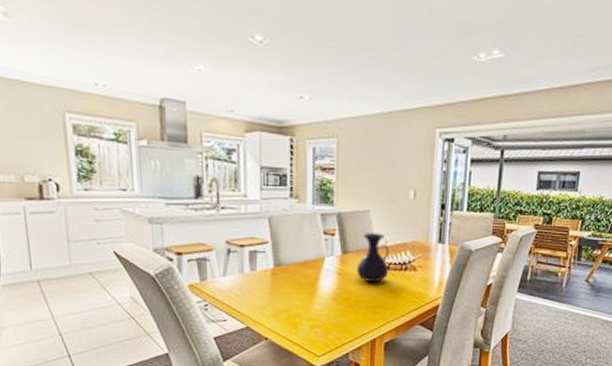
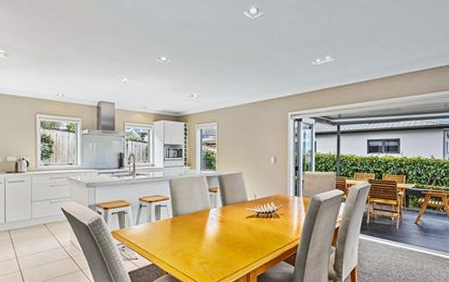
vase: present [356,233,390,282] -> none [233,190,259,227]

